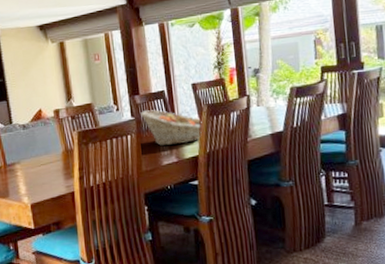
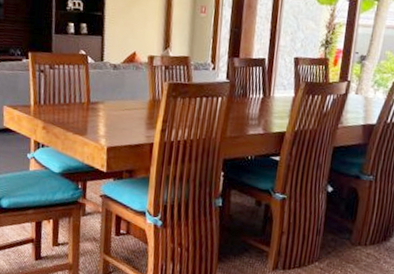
fruit basket: present [141,110,202,146] -> none [236,75,297,117]

